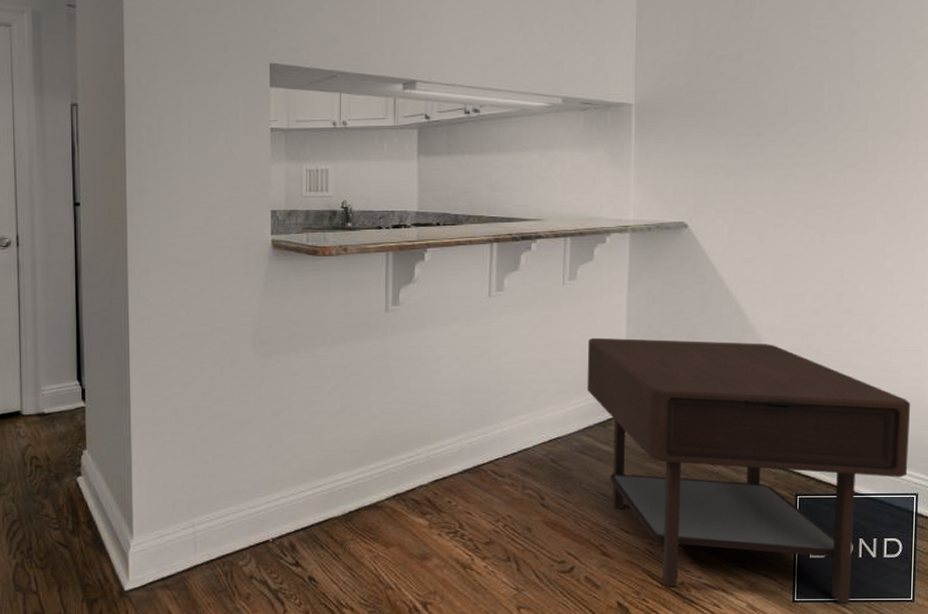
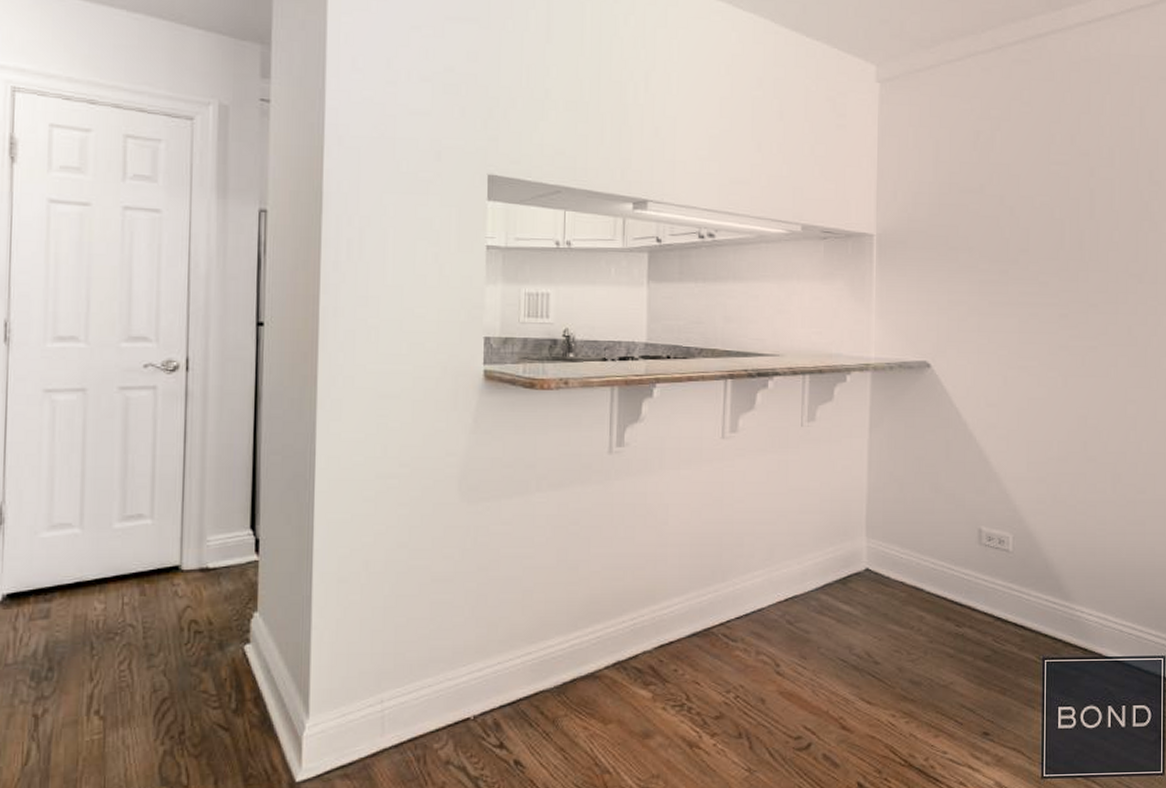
side table: present [587,337,911,604] -> none [826,485,1157,779]

